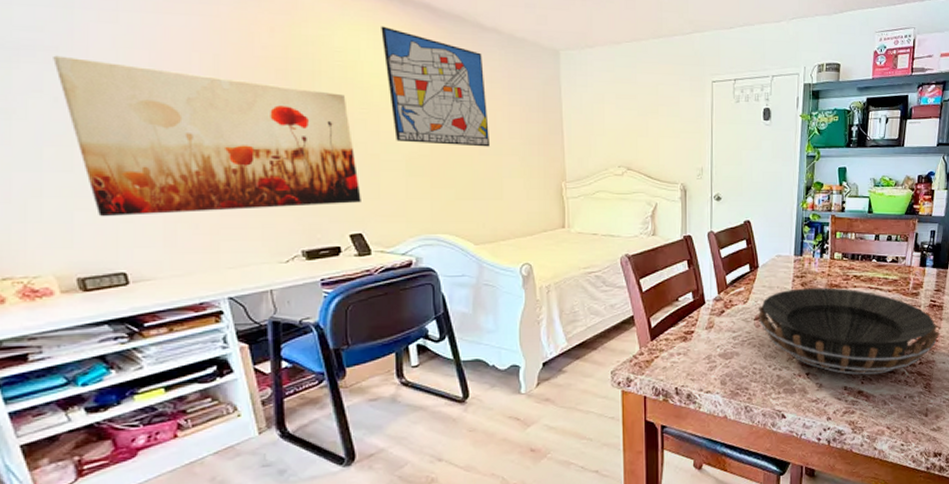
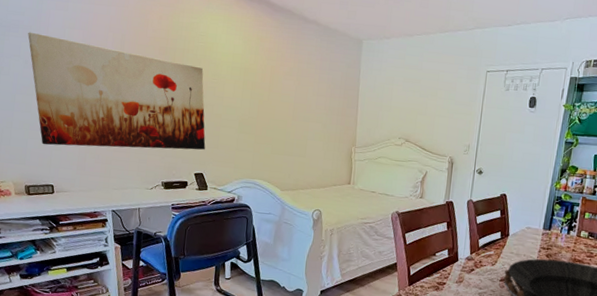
wall art: present [381,26,491,147] -> none [233,17,304,115]

